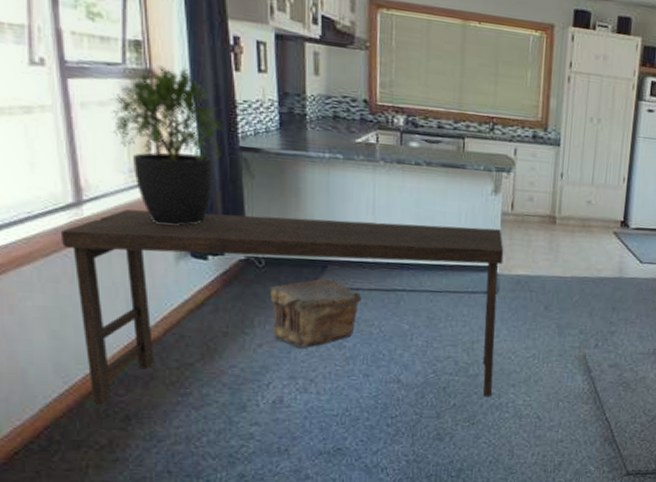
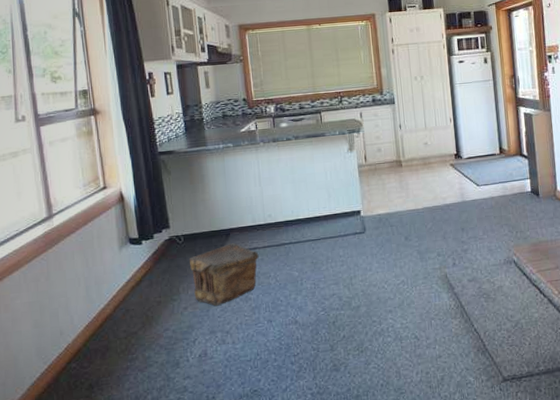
bench: present [60,209,504,406] -> none [38,179,373,379]
potted plant: present [110,66,225,226] -> none [68,102,147,222]

